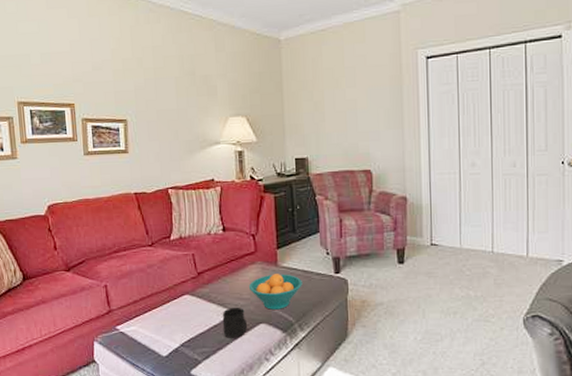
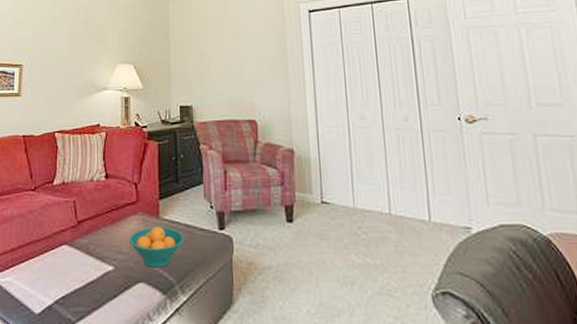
mug: present [222,307,248,338] -> none [99,261,126,298]

